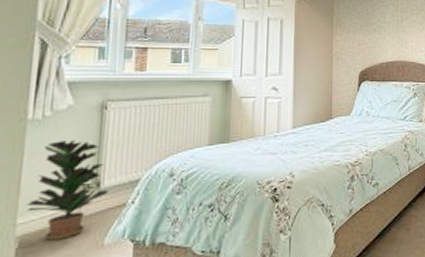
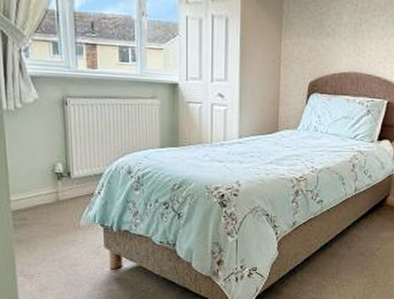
potted plant: present [26,140,109,240] -> none [15,132,79,217]

